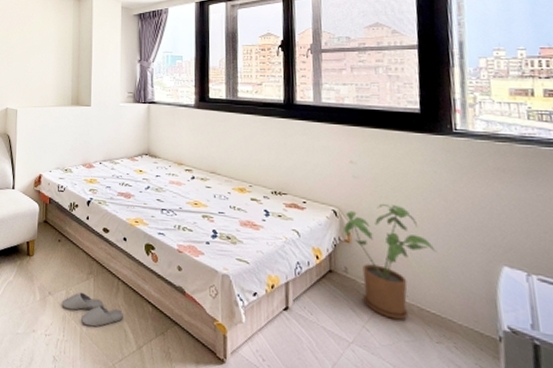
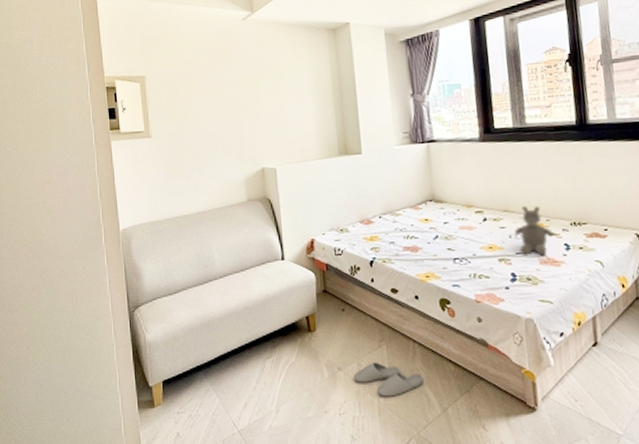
stuffed bear: none [218,170,255,218] -> present [513,205,554,256]

